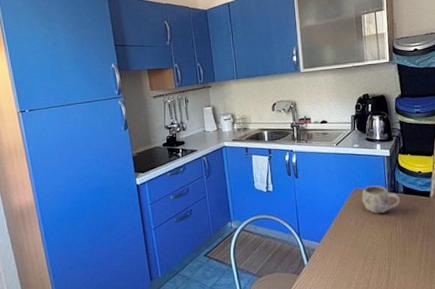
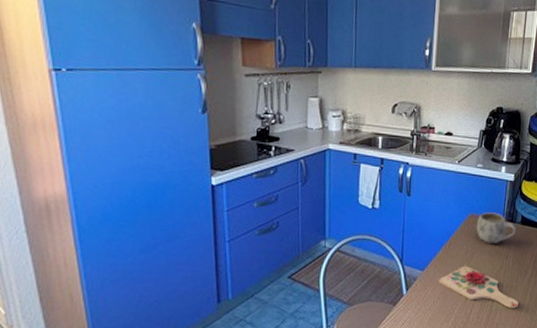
cutting board: none [334,234,415,273] -> present [438,264,518,309]

